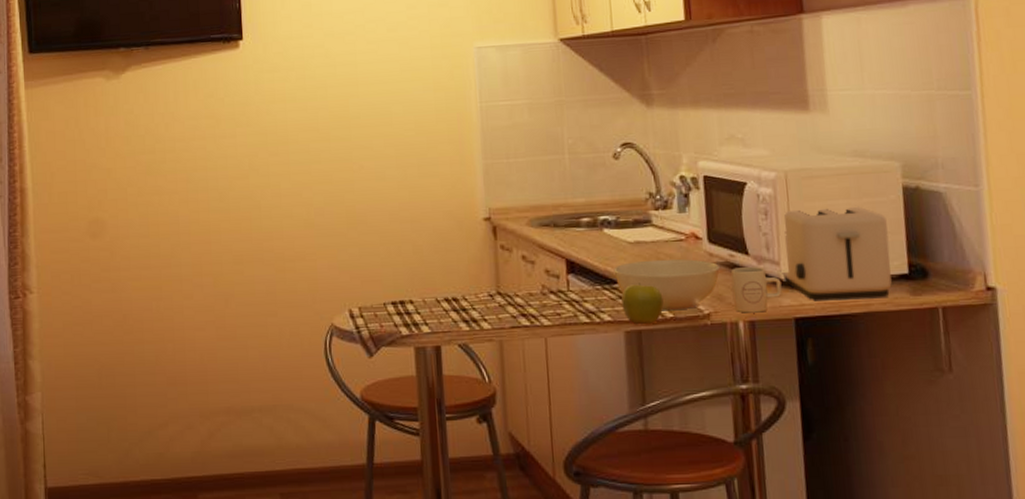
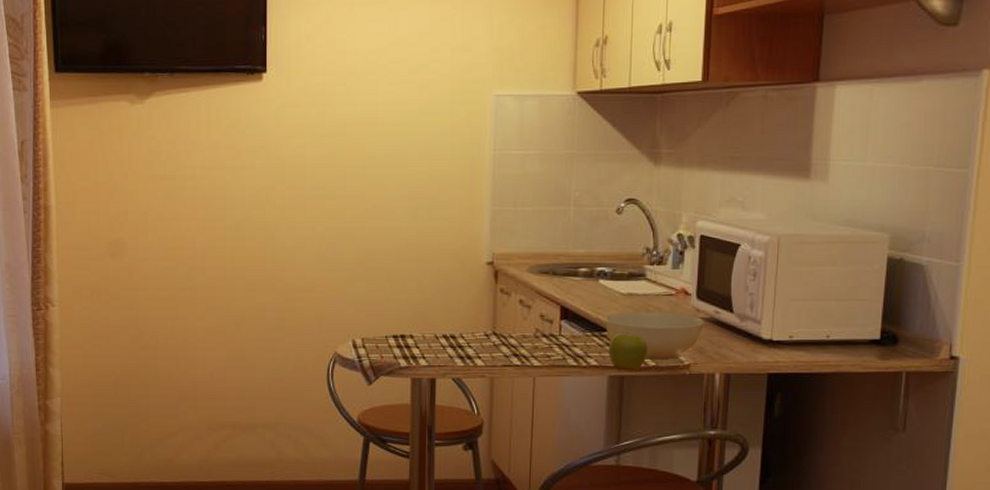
mug: present [731,266,782,313] -> none [713,323,760,367]
toaster: present [780,205,892,300] -> none [760,272,867,359]

